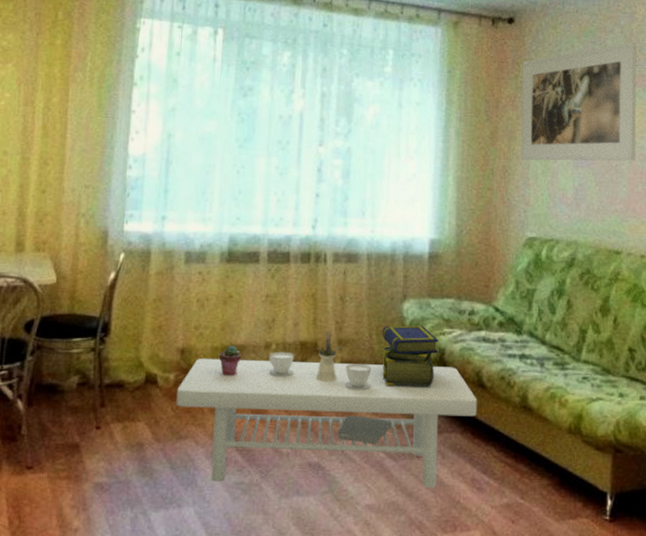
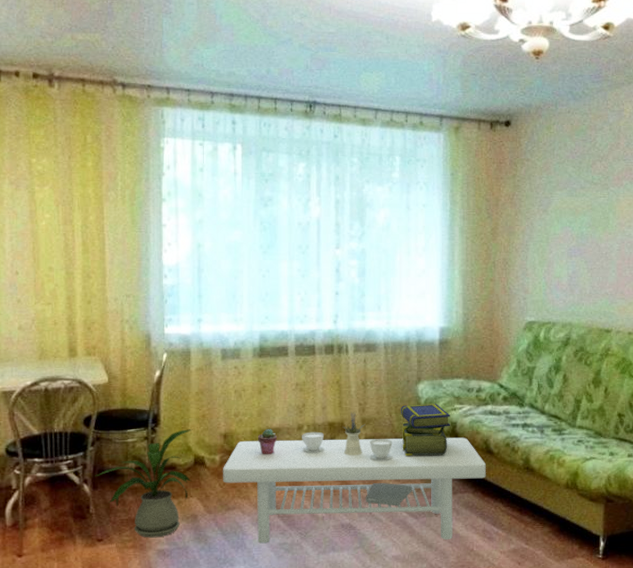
house plant: none [31,341,146,468] -> present [95,429,193,538]
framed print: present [521,42,637,161] -> none [519,138,624,253]

